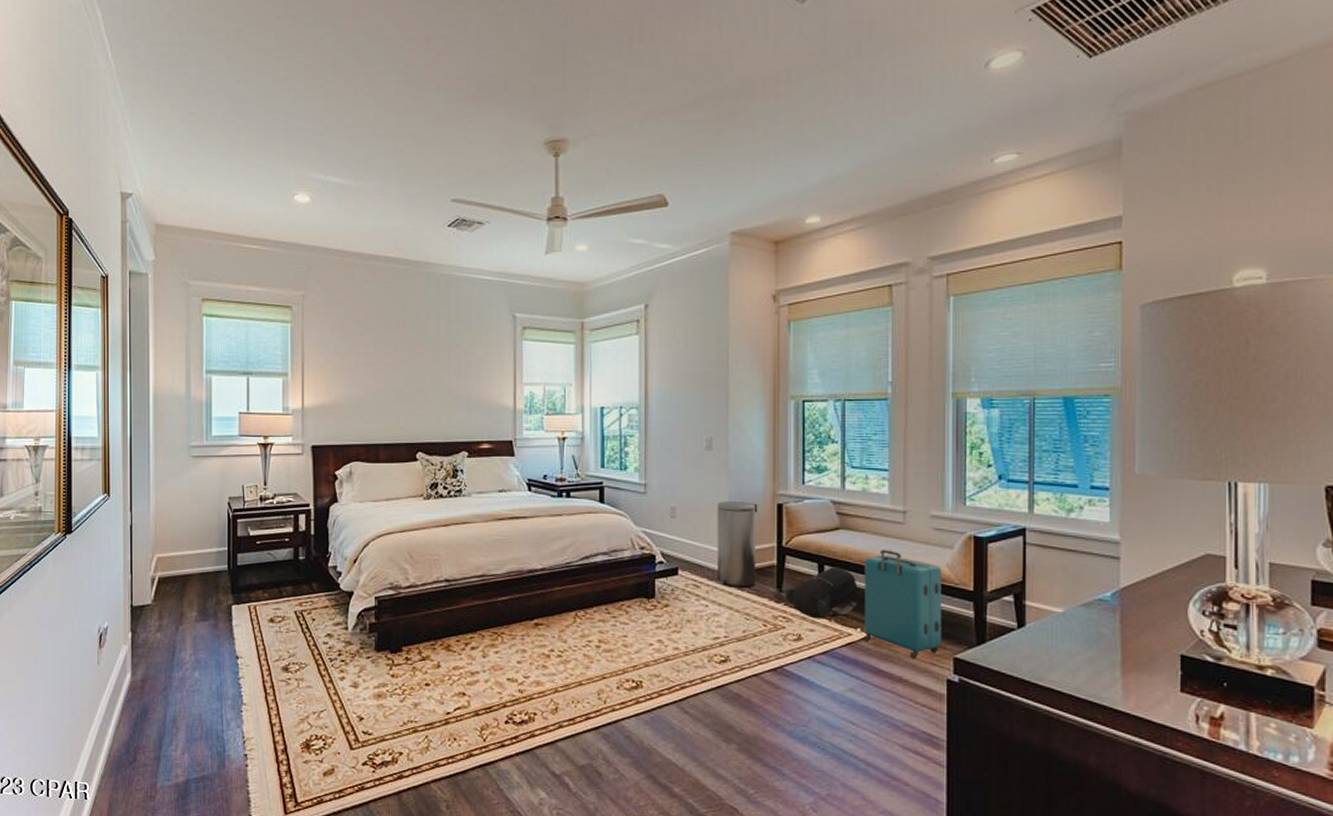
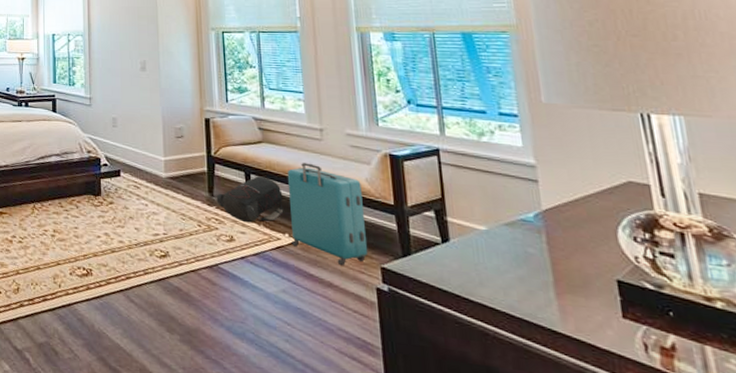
pedal bin: present [715,501,758,588] -> none [152,114,190,191]

